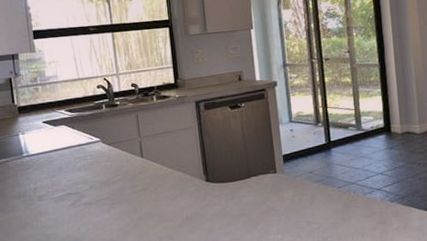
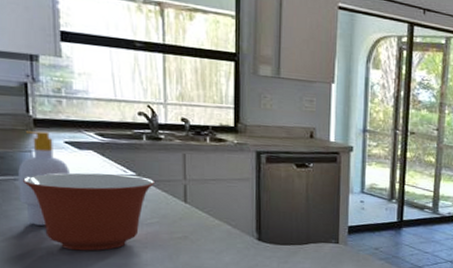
soap bottle: none [9,116,50,199] -> present [18,131,71,226]
mixing bowl: none [14,141,116,216] -> present [23,172,154,251]

